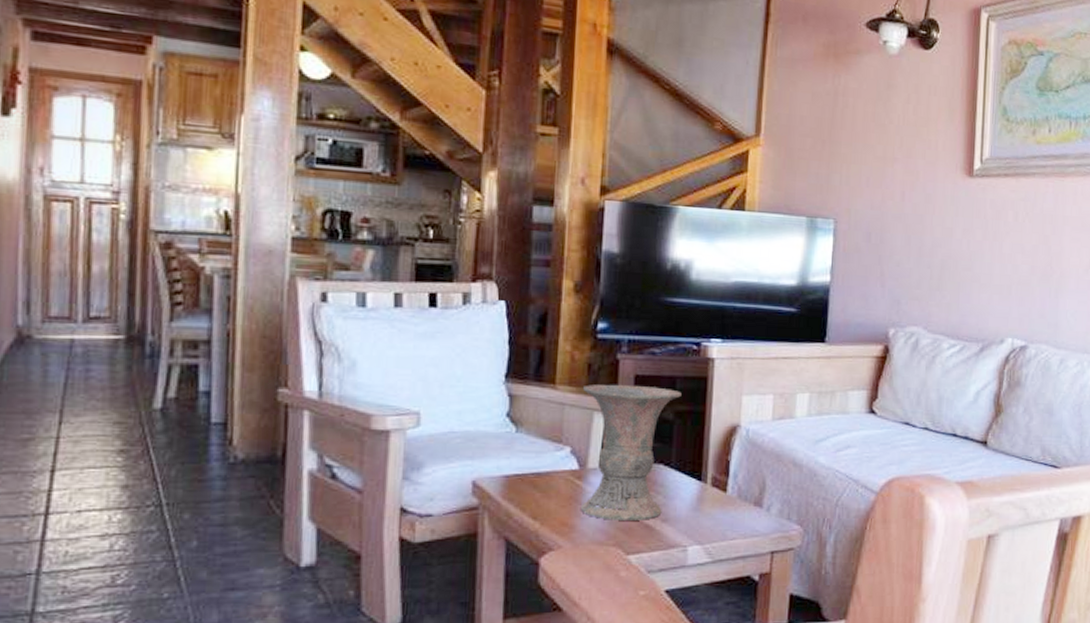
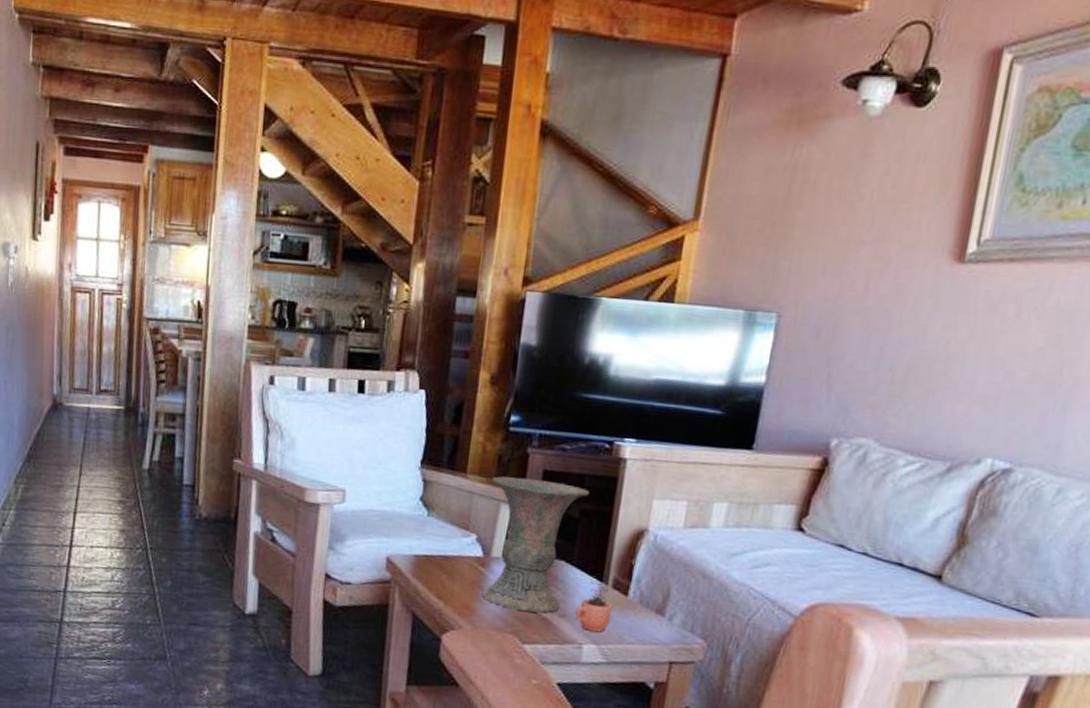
cocoa: none [678,476,713,532] -> present [575,576,614,633]

